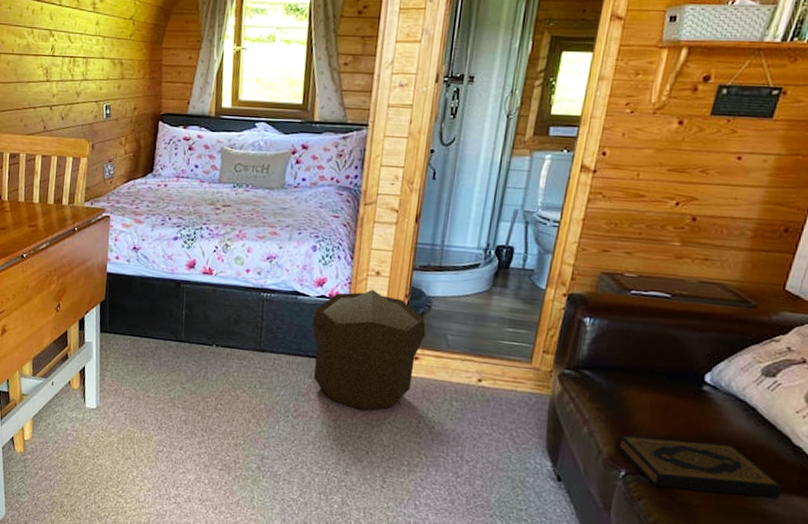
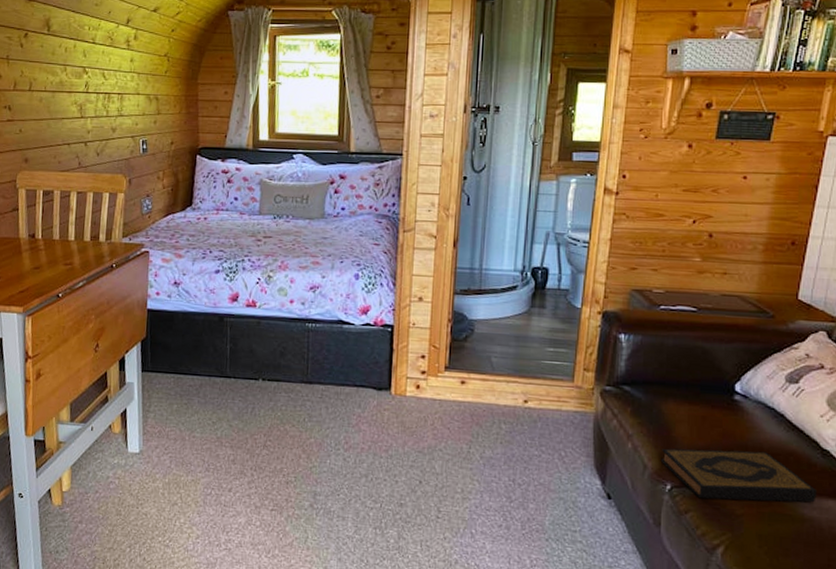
pouf: present [312,289,426,411] -> none [358,315,471,439]

